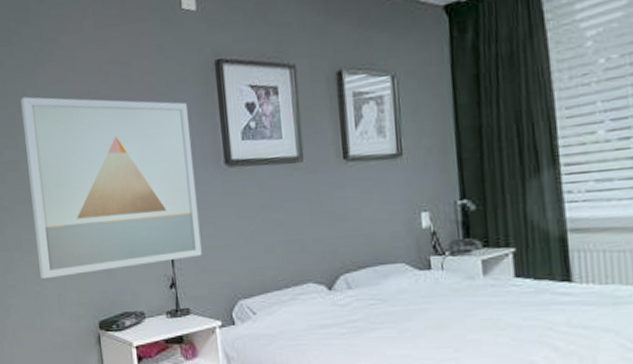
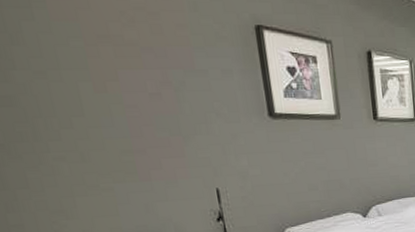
wall art: present [20,96,202,280] -> none [11,29,249,218]

